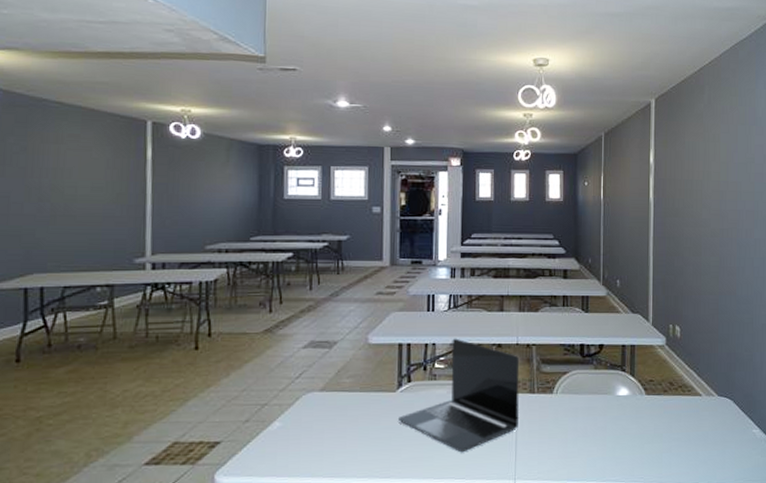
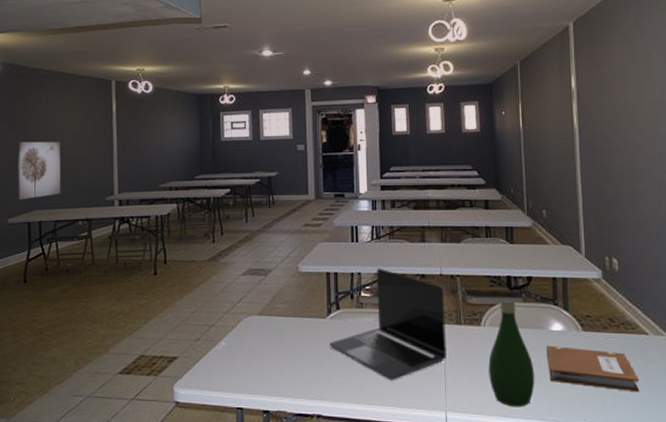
wall art: none [9,188,74,261] -> present [17,141,61,200]
bottle: none [558,366,601,471] -> present [488,299,535,407]
notebook: none [612,409,691,450] -> present [545,345,640,393]

